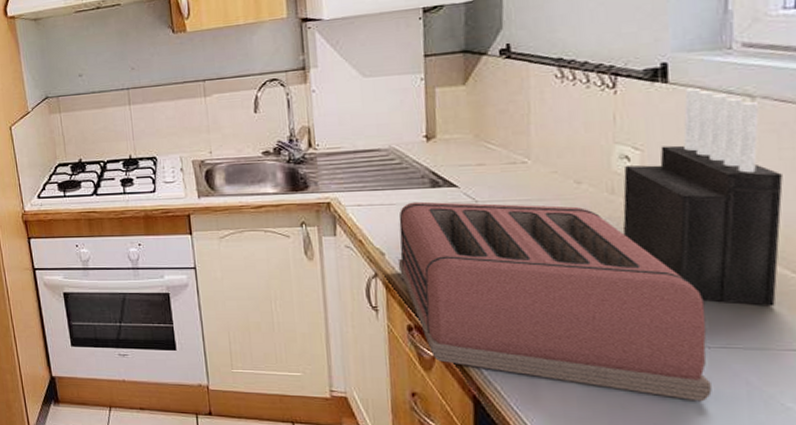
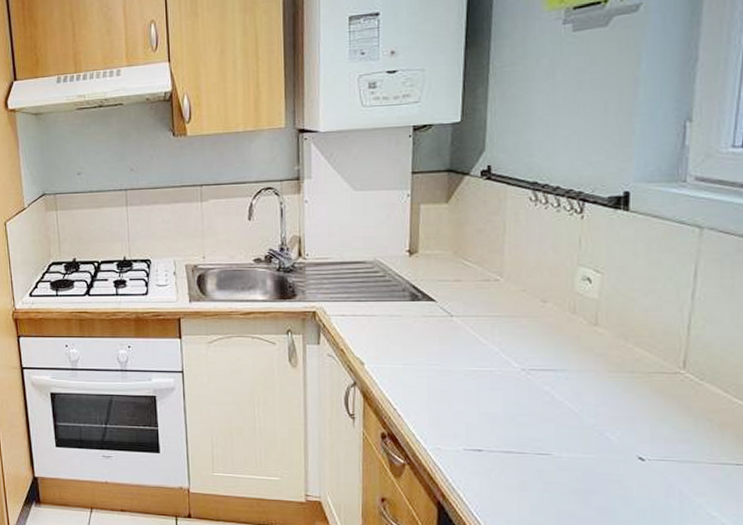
toaster: present [398,201,712,402] -> none [376,314,649,510]
knife block: present [622,87,783,307] -> none [581,216,722,423]

